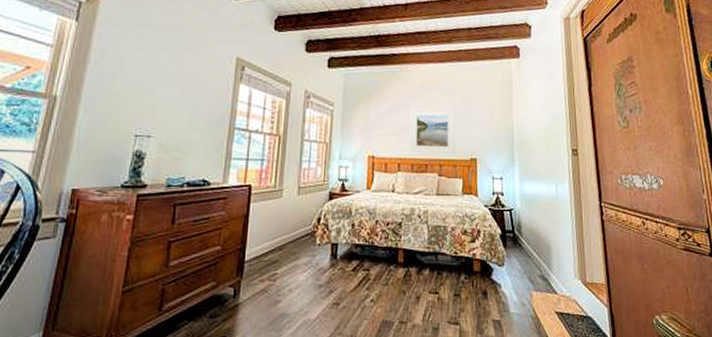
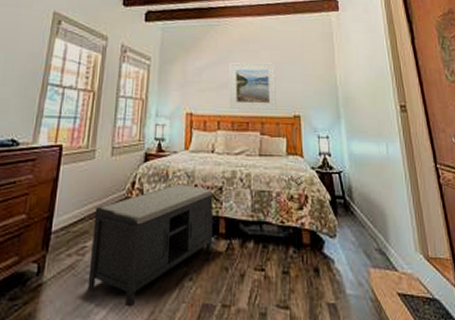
bench: none [279,219,394,323] -> present [87,183,214,307]

